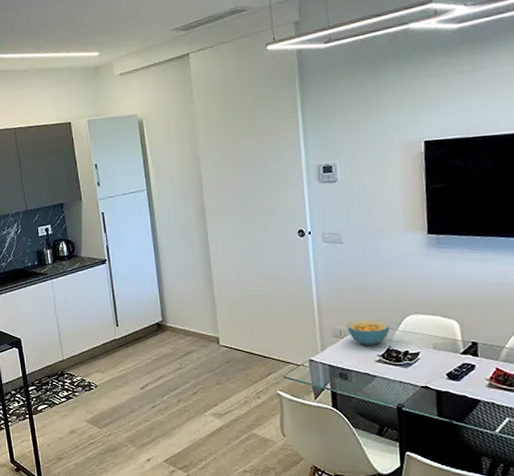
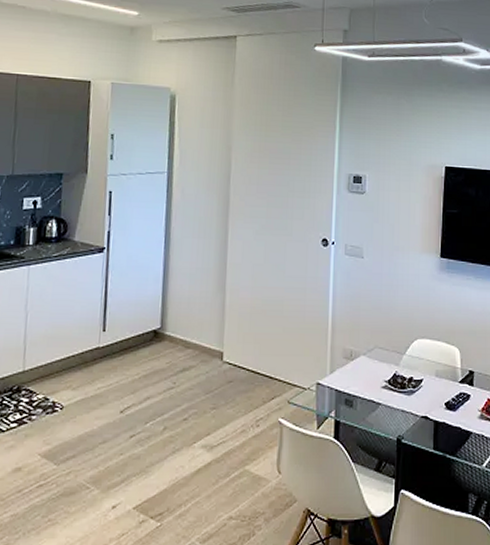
cereal bowl: present [347,320,390,346] -> none [358,342,399,371]

